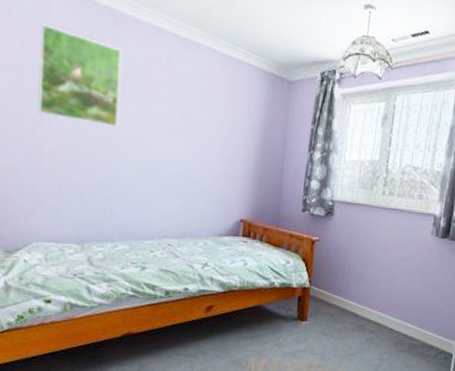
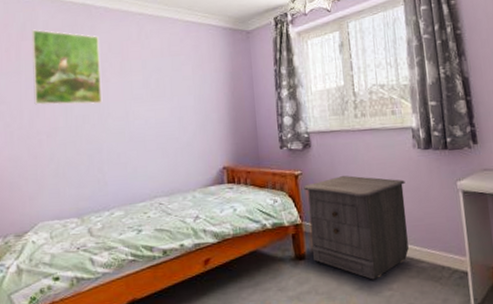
nightstand: none [315,249,417,349] -> present [304,175,409,280]

